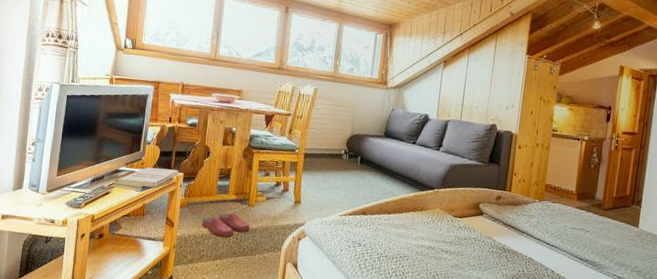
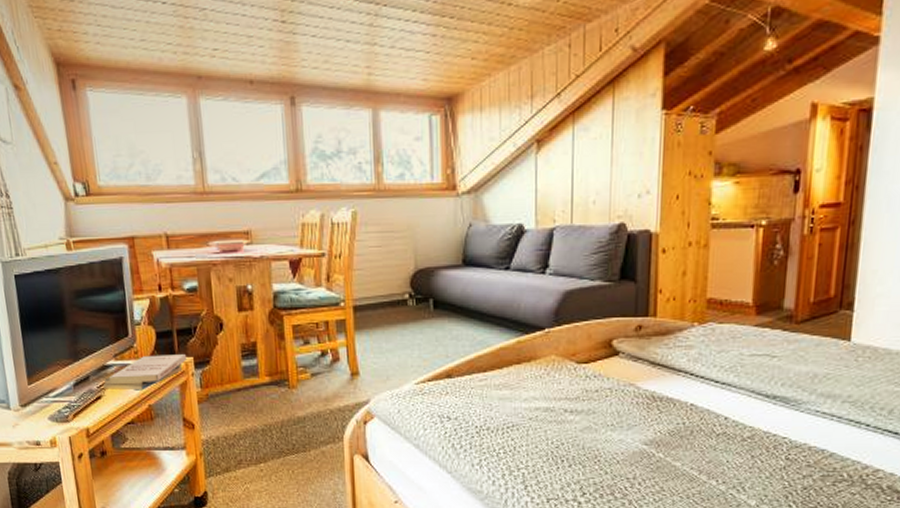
slippers: present [202,213,250,238] -> none [230,400,296,434]

